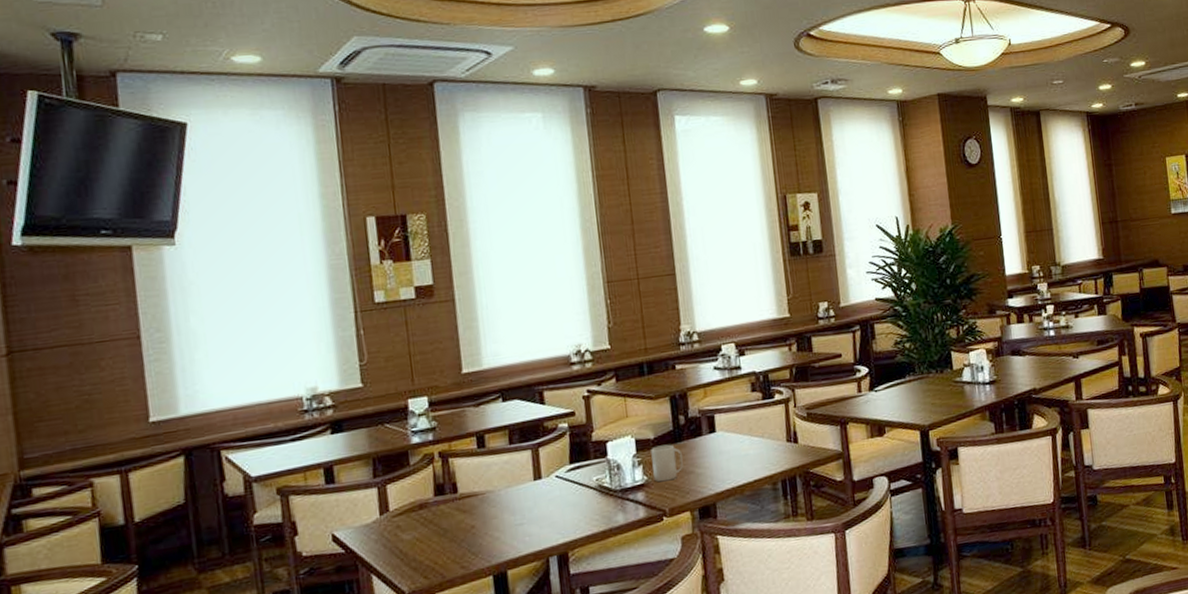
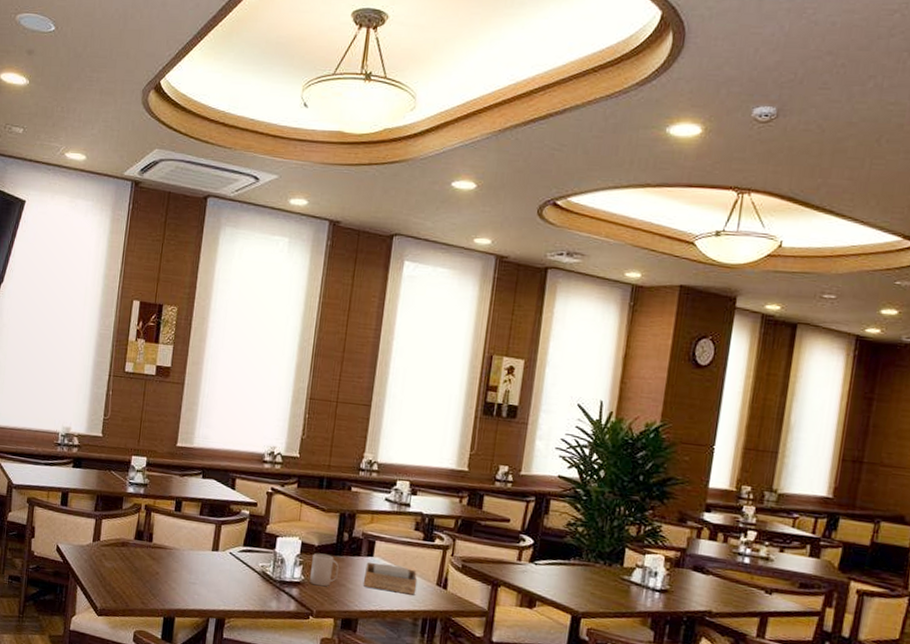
napkin holder: none [710,432,768,467] -> present [363,562,418,595]

